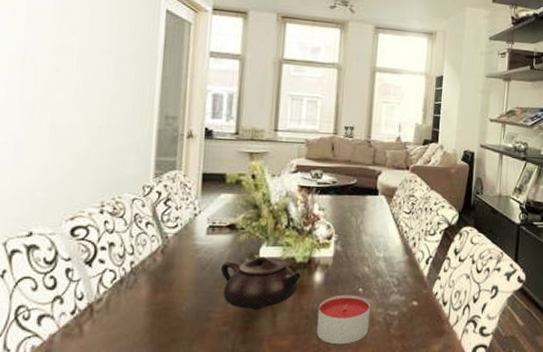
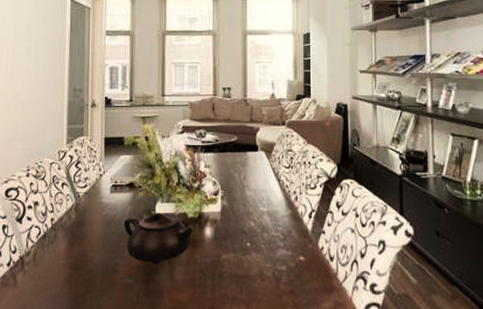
candle: present [316,294,371,345] -> none [210,249,259,299]

